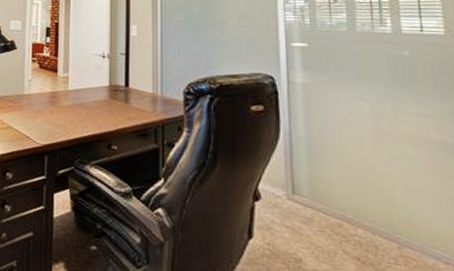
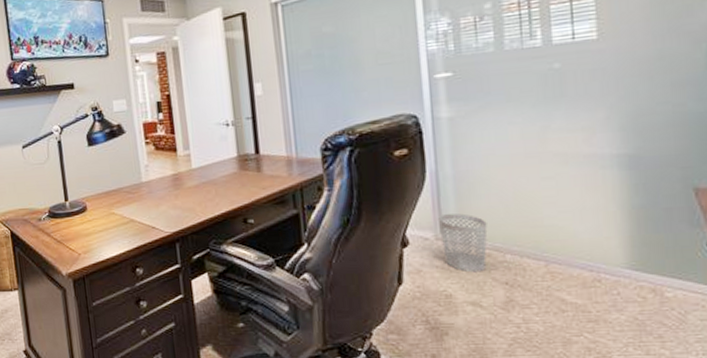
wastebasket: none [291,175,339,242] -> present [438,213,488,273]

